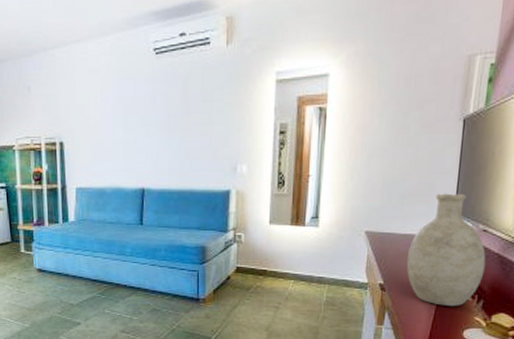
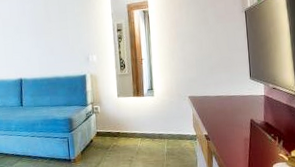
decorative vase: present [406,193,486,306] -> none [221,63,280,148]

